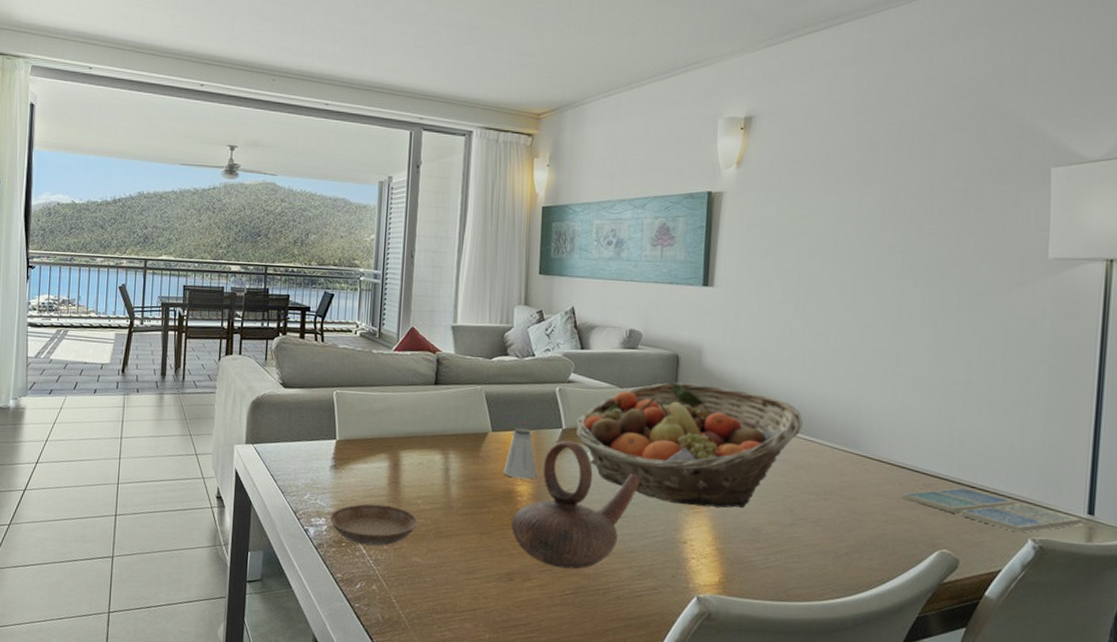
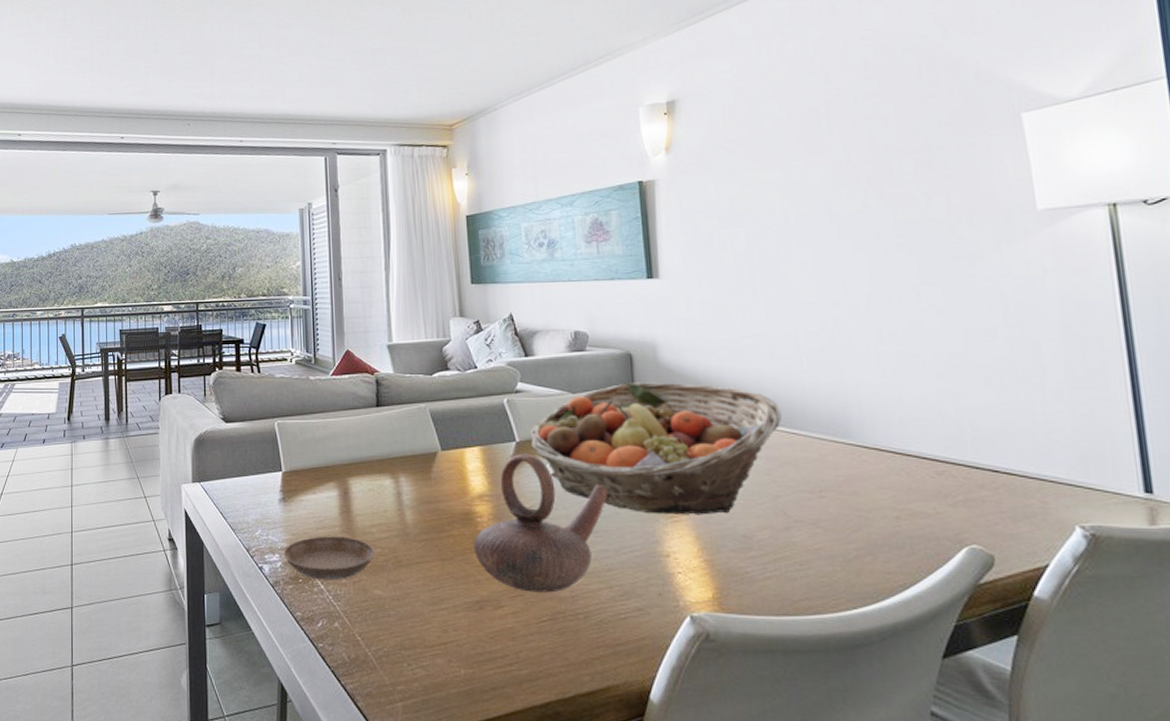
saltshaker: present [503,428,537,480] -> none [458,445,495,499]
drink coaster: present [903,487,1083,533] -> none [912,472,1140,520]

